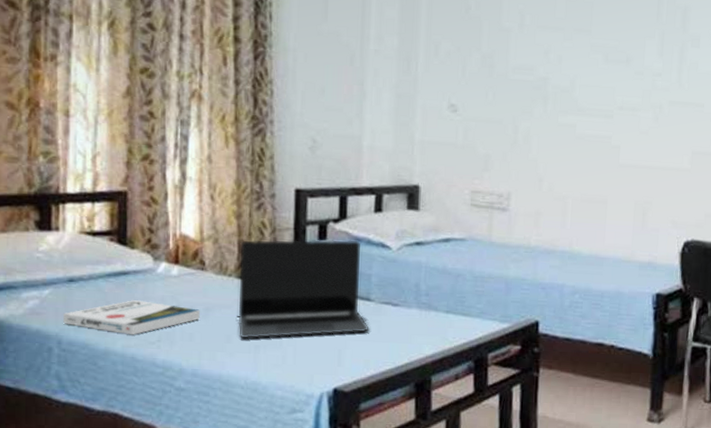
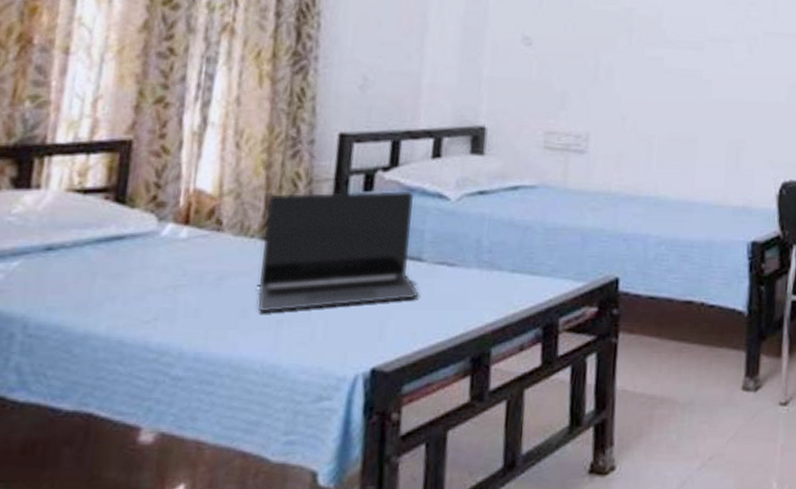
book: present [63,300,200,335] -> none [33,270,211,314]

